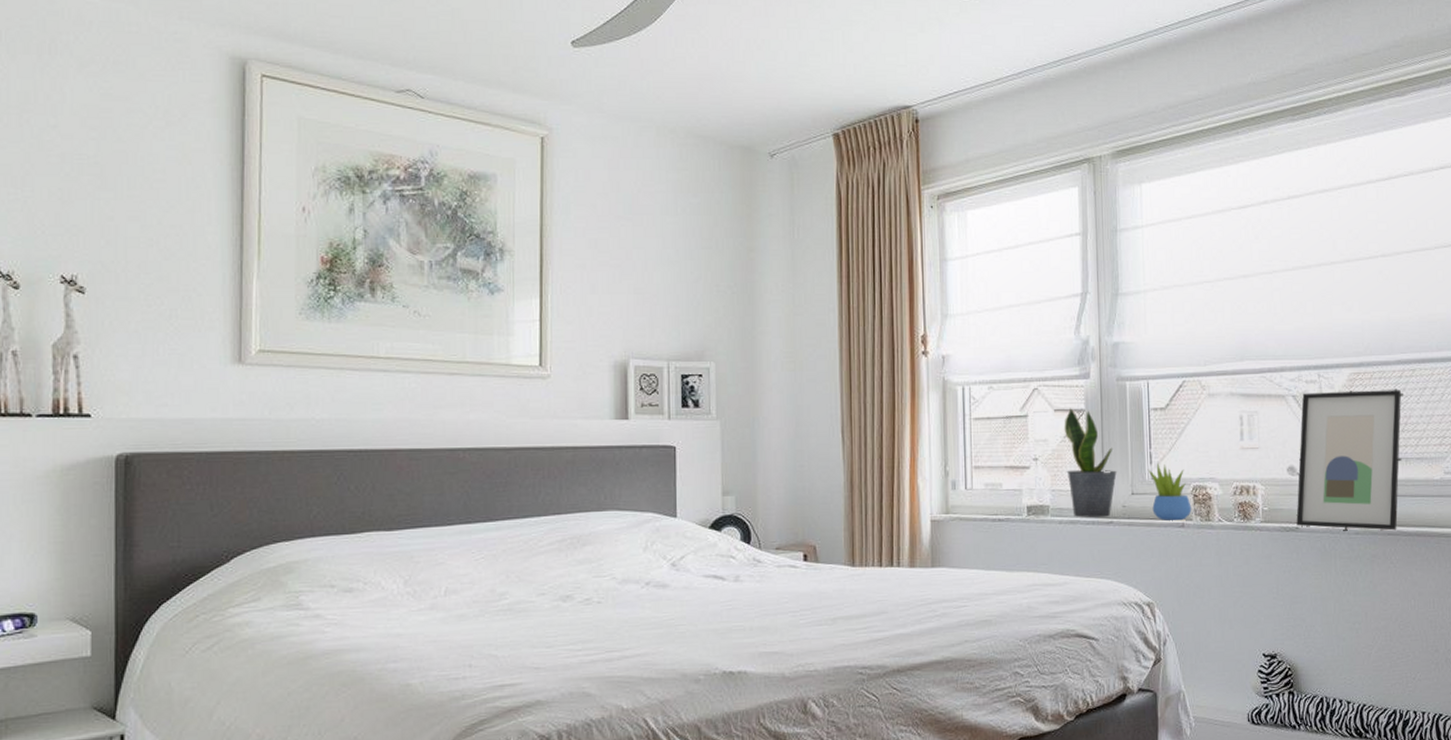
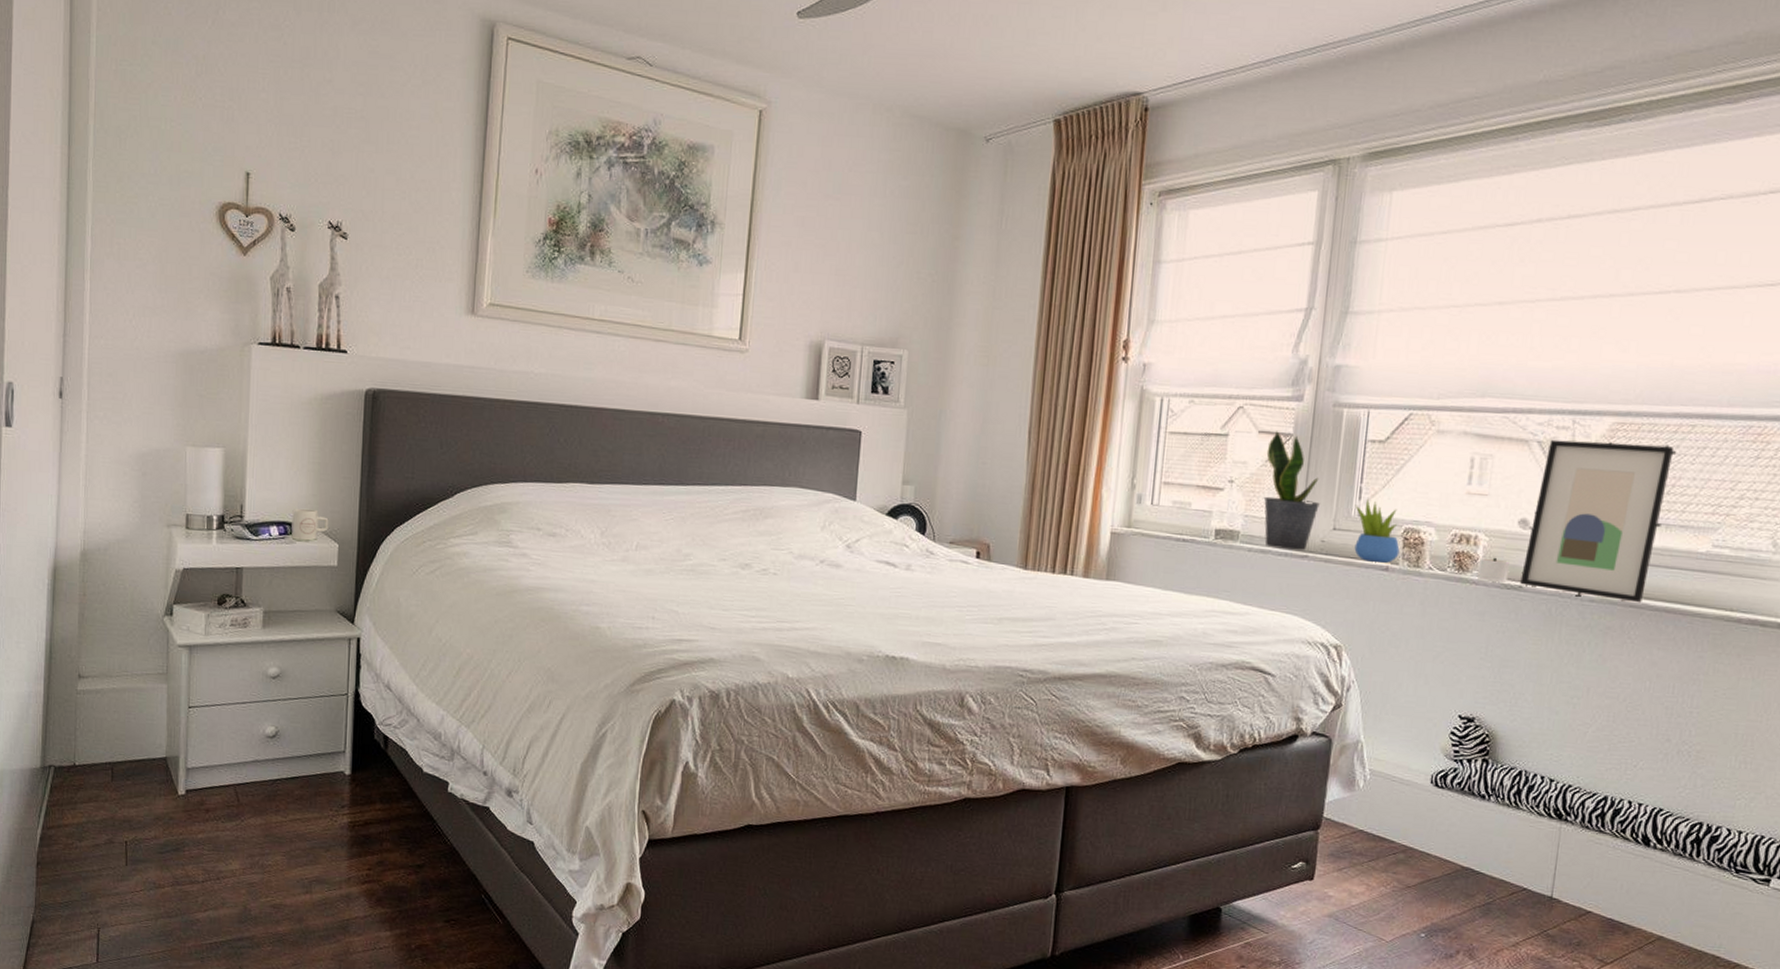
mug: none [31,595,78,633] -> present [291,508,329,541]
candle: none [1260,503,1285,526] -> present [1478,557,1509,582]

